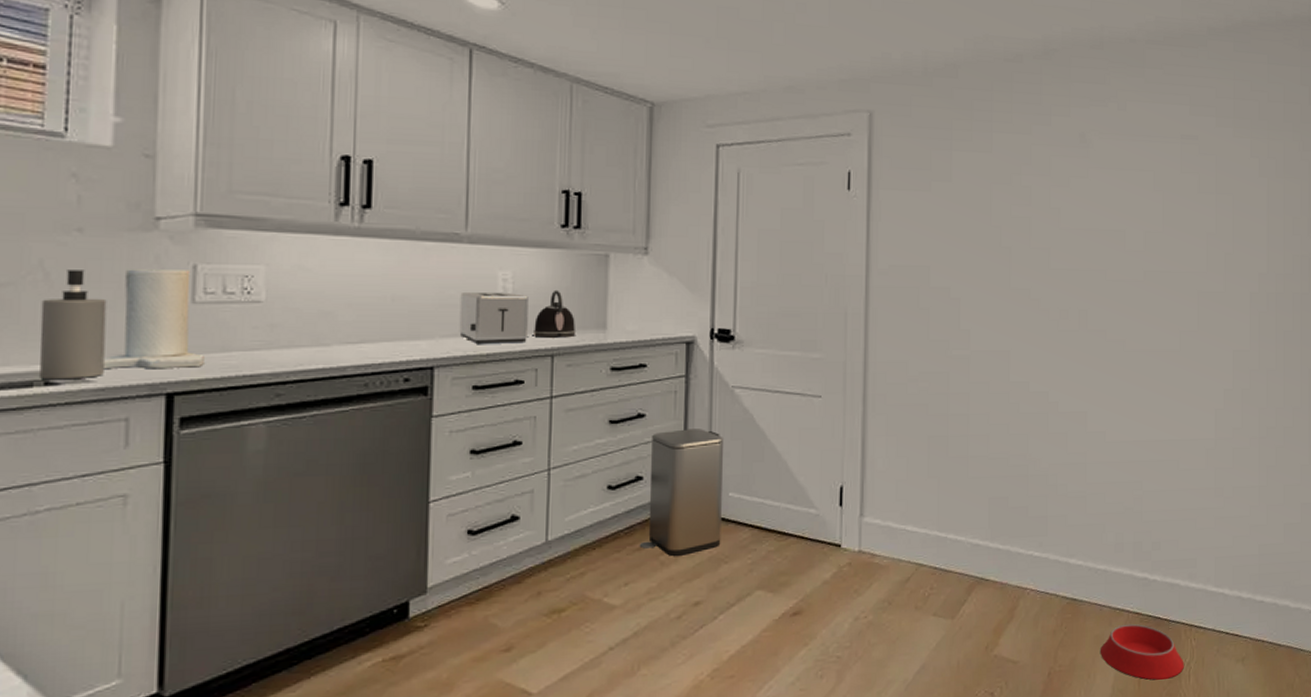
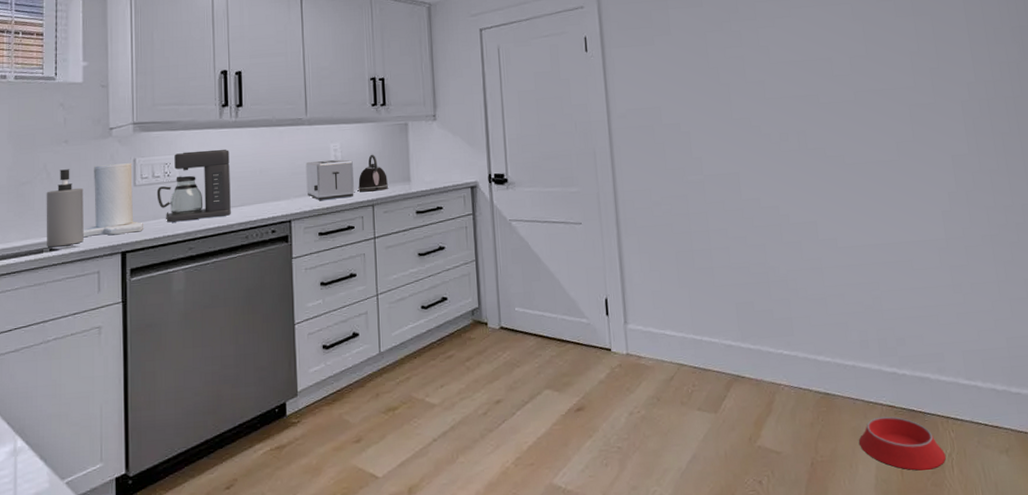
coffee maker: none [228,262,347,358] -> present [157,149,231,223]
pedal bin: present [639,429,725,556] -> none [449,256,513,362]

